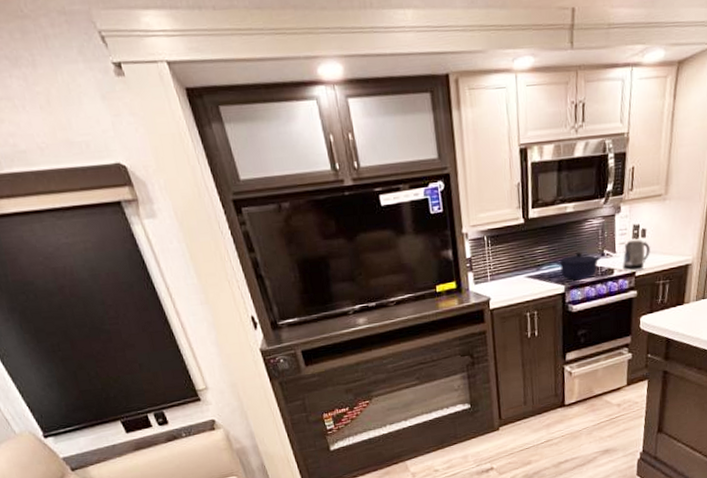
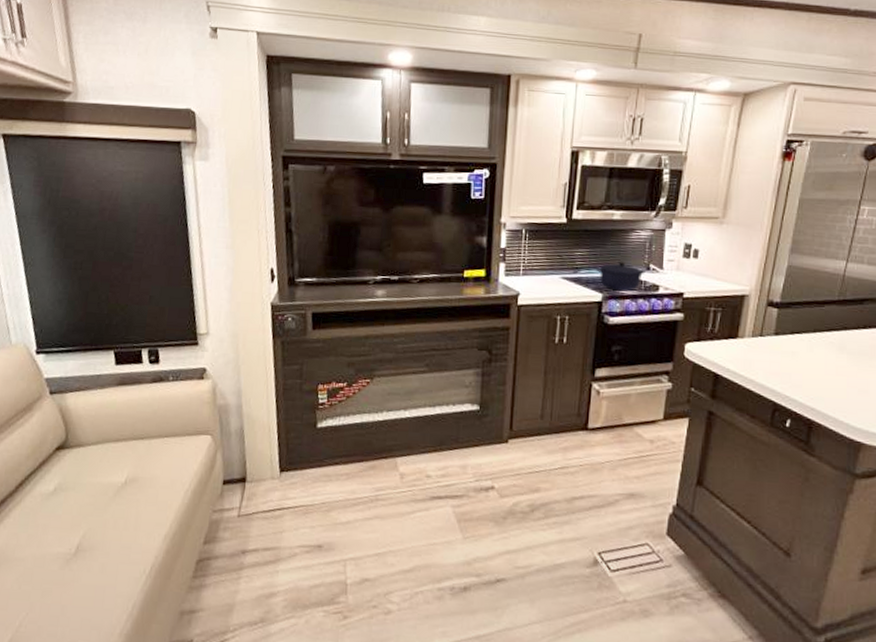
kettle: present [622,239,650,272] -> none [669,258,702,292]

